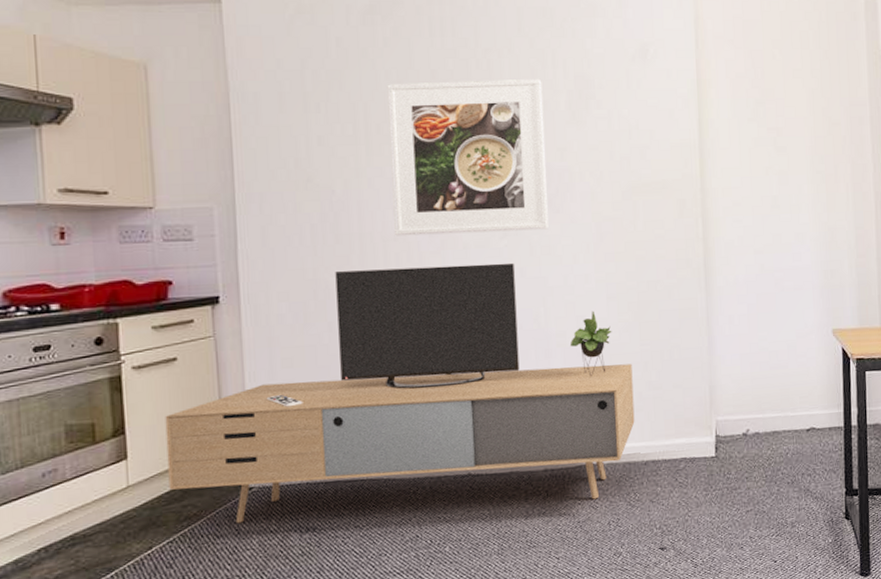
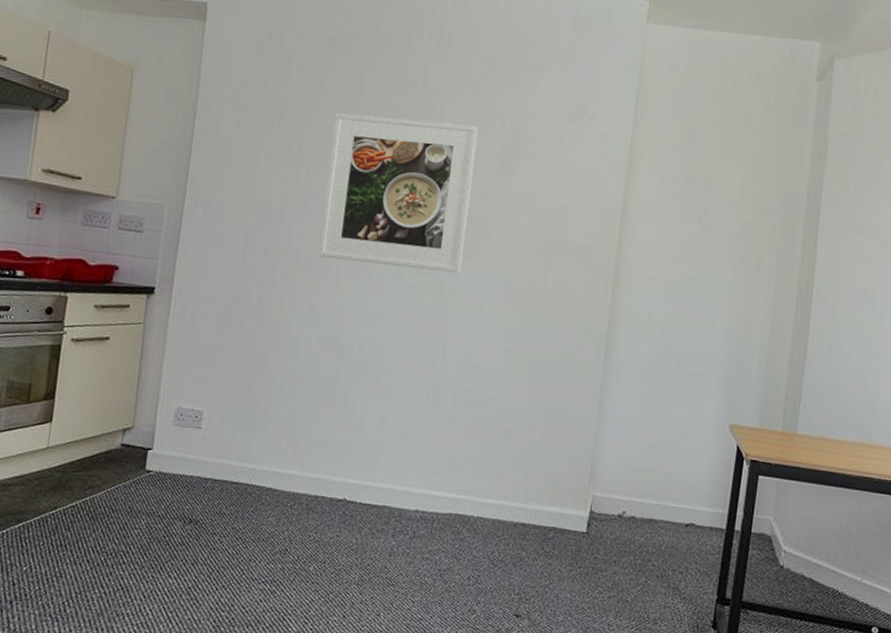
media console: present [165,262,635,524] -> none [81,282,518,551]

